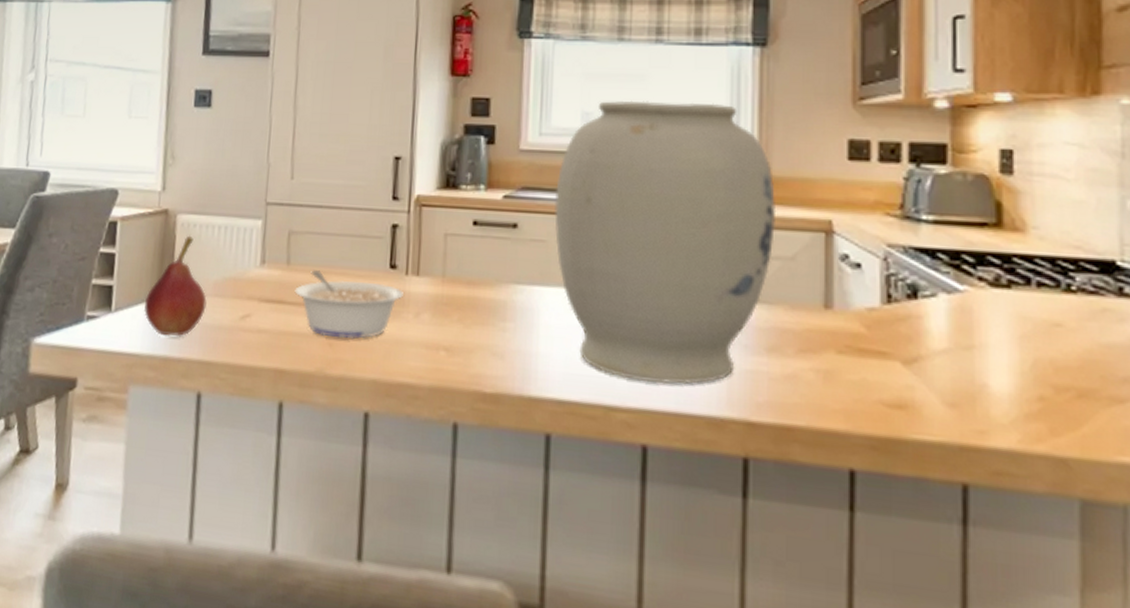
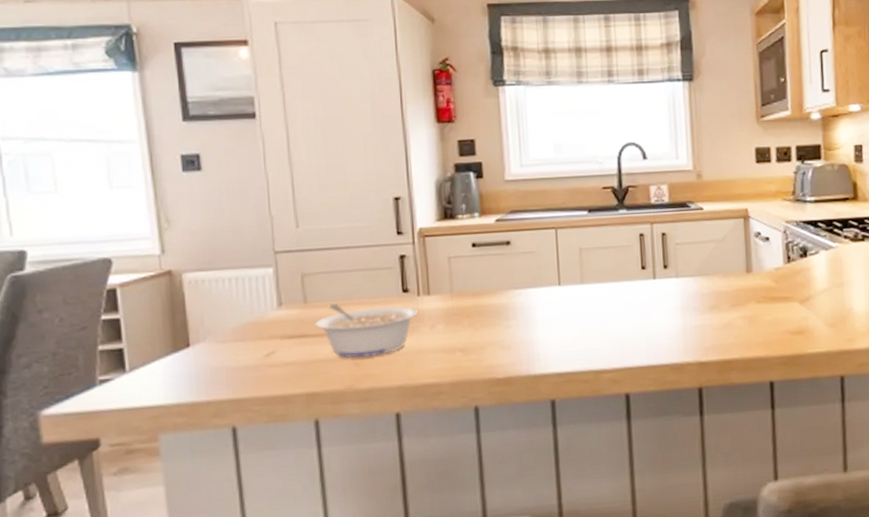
fruit: present [144,235,207,337] -> none [161,291,228,385]
vase: present [554,100,777,385] -> none [538,128,709,348]

